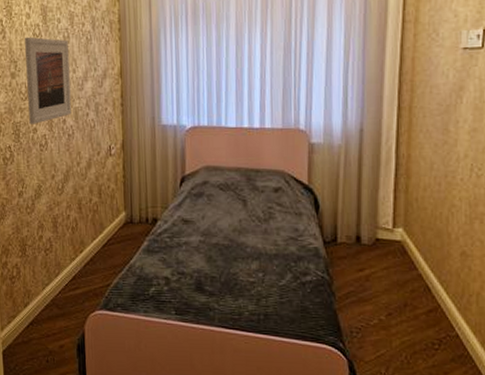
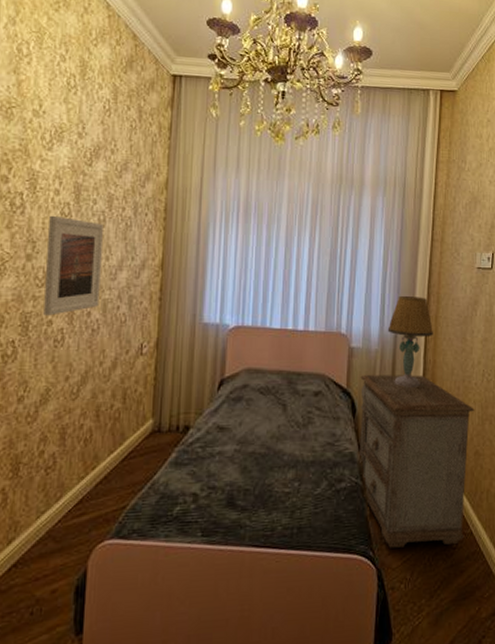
nightstand: none [323,170,461,345] -> present [358,375,475,548]
table lamp: none [351,86,407,183] -> present [387,296,433,387]

